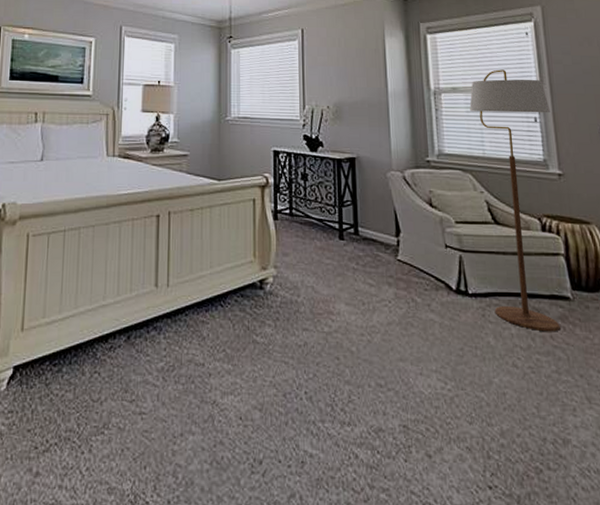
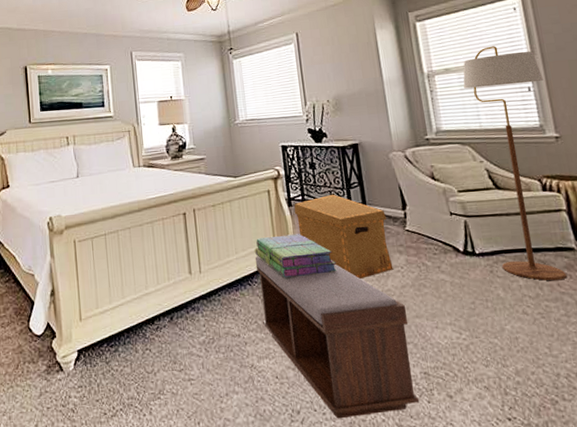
bench: none [231,272,395,474] -> present [255,255,419,419]
stack of books: none [232,252,320,302] -> present [255,234,337,278]
cardboard box: none [279,211,380,310] -> present [294,194,394,279]

